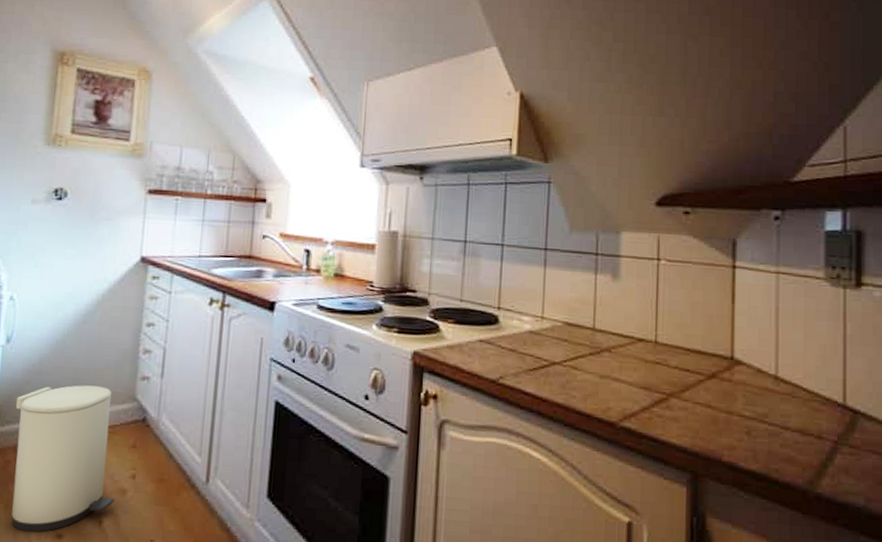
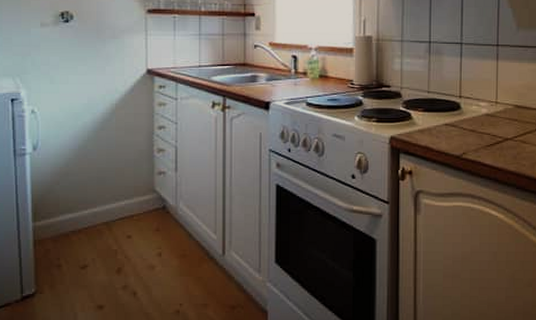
pedal bin: present [11,385,115,533] -> none [48,182,145,305]

